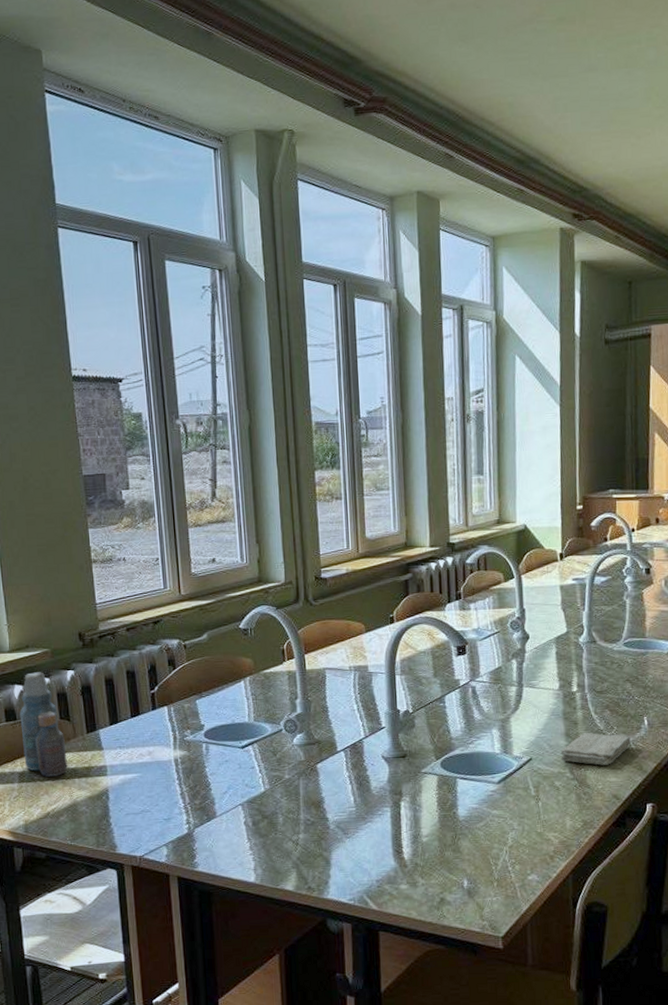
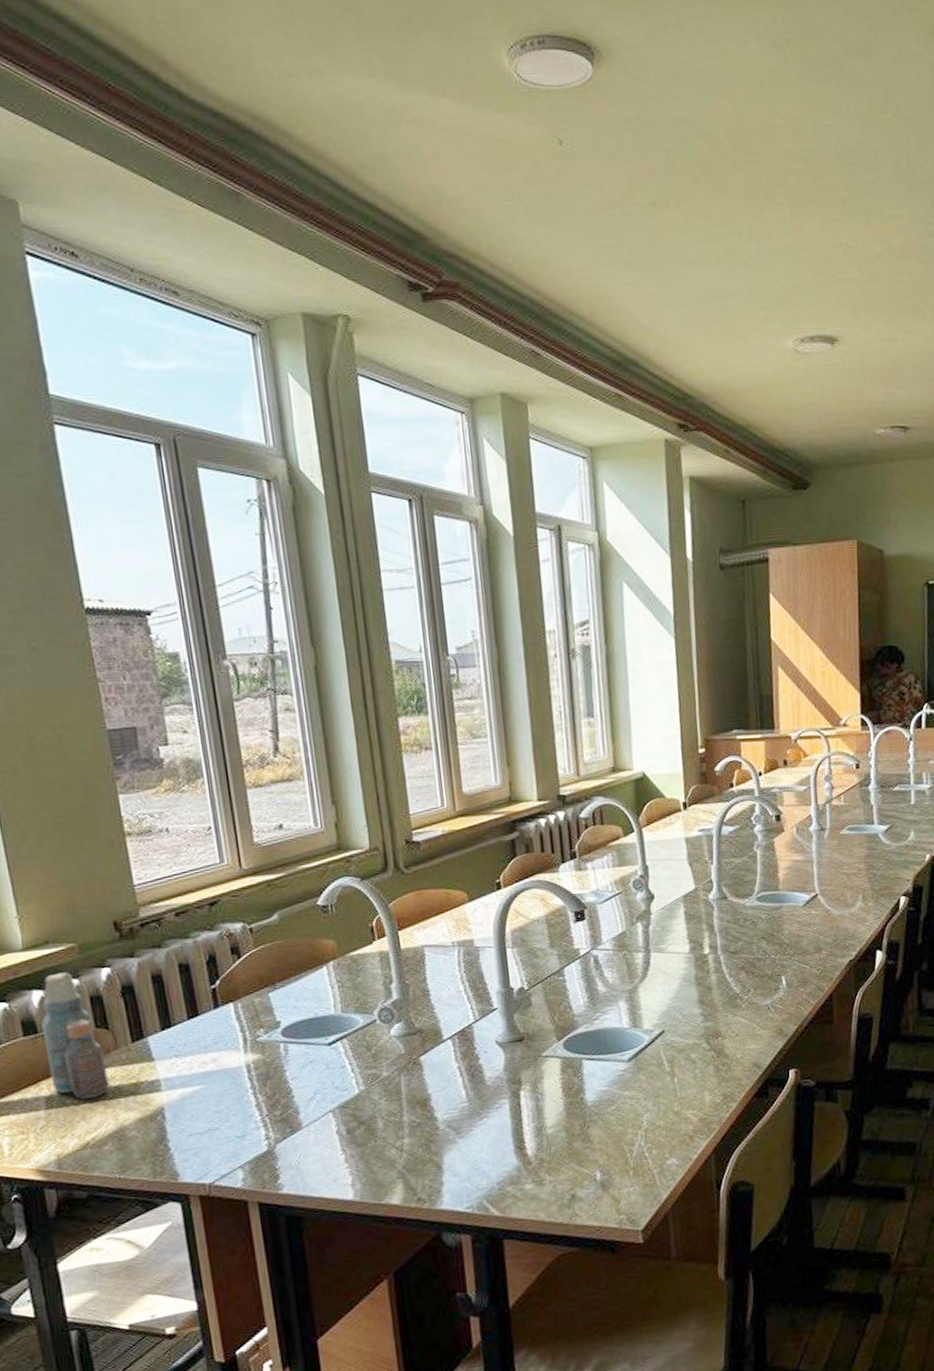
washcloth: present [560,732,631,766] -> none [695,997,769,1033]

